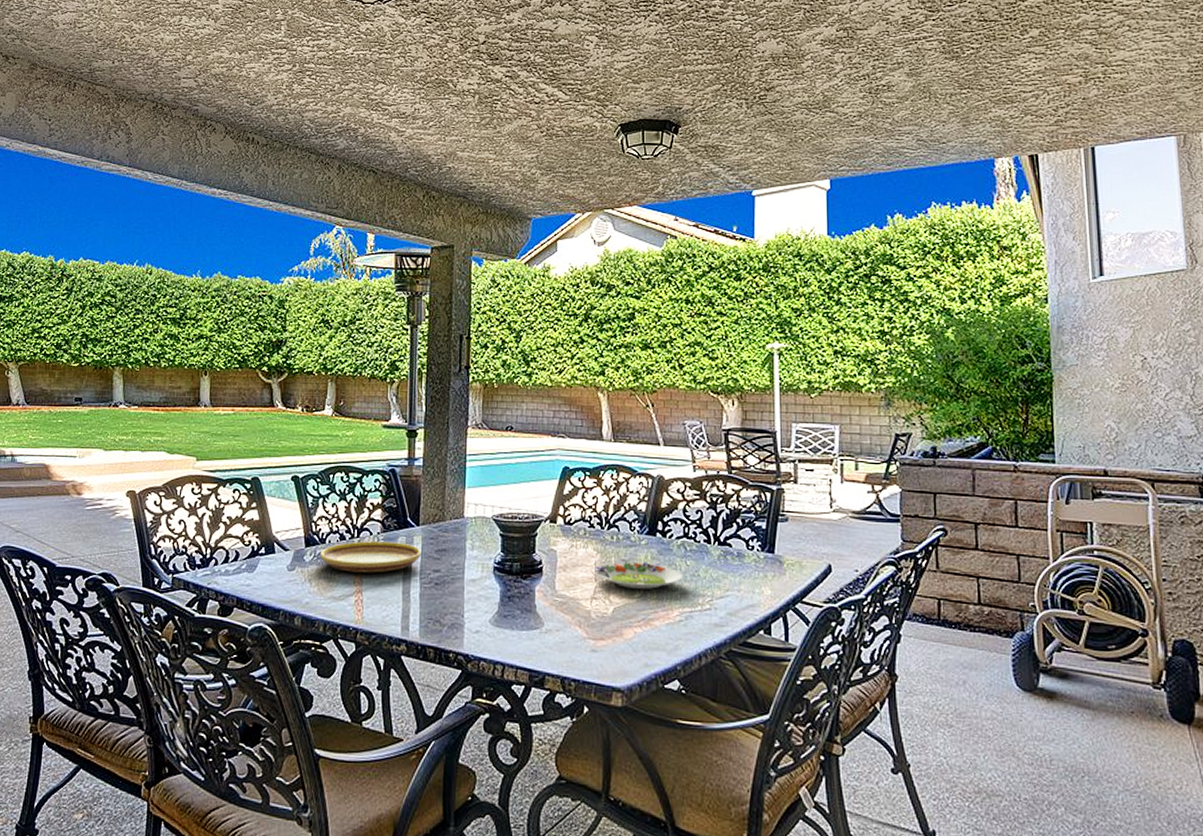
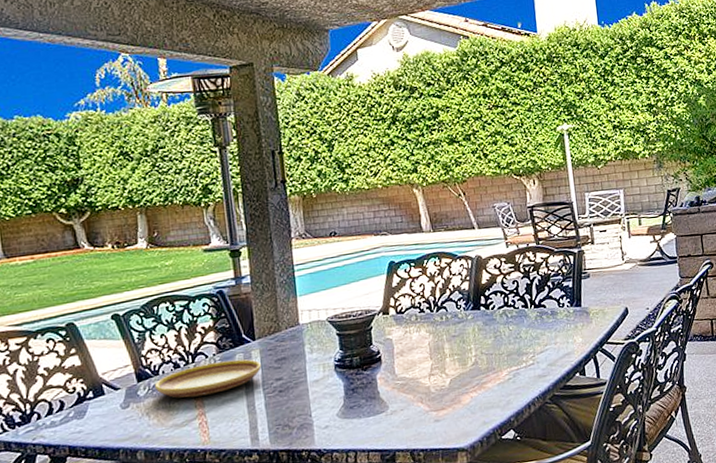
salad plate: present [595,561,682,589] -> none [429,333,507,360]

